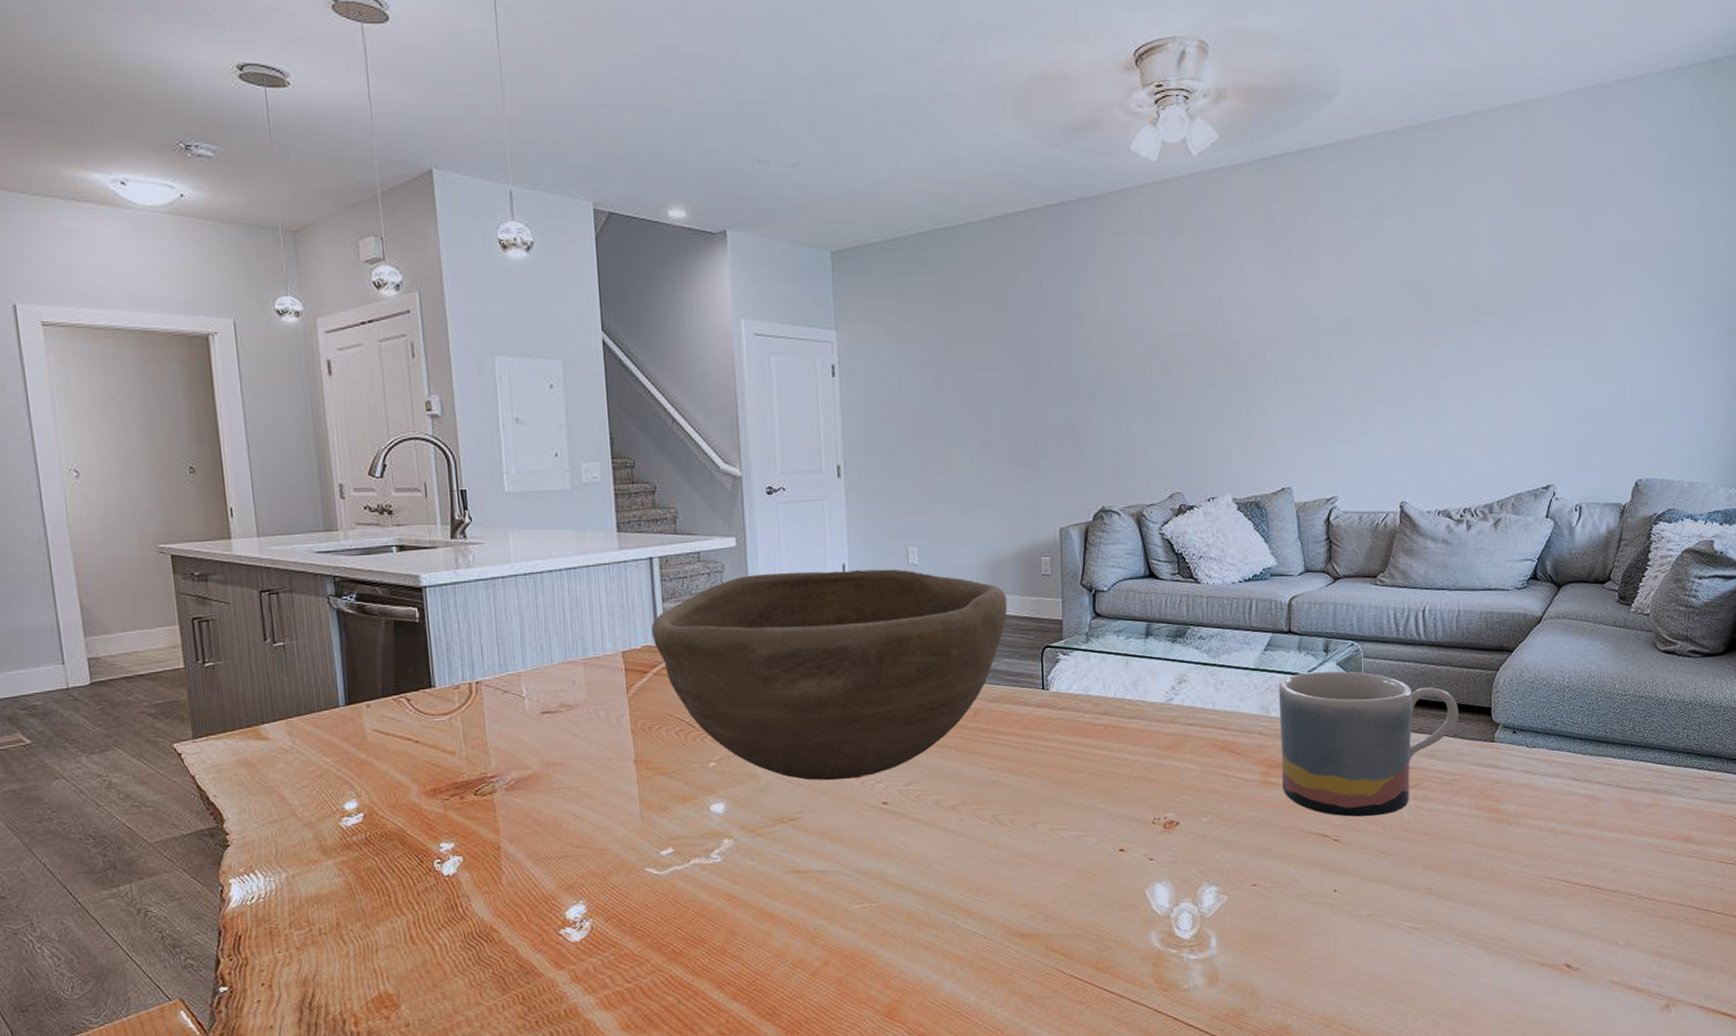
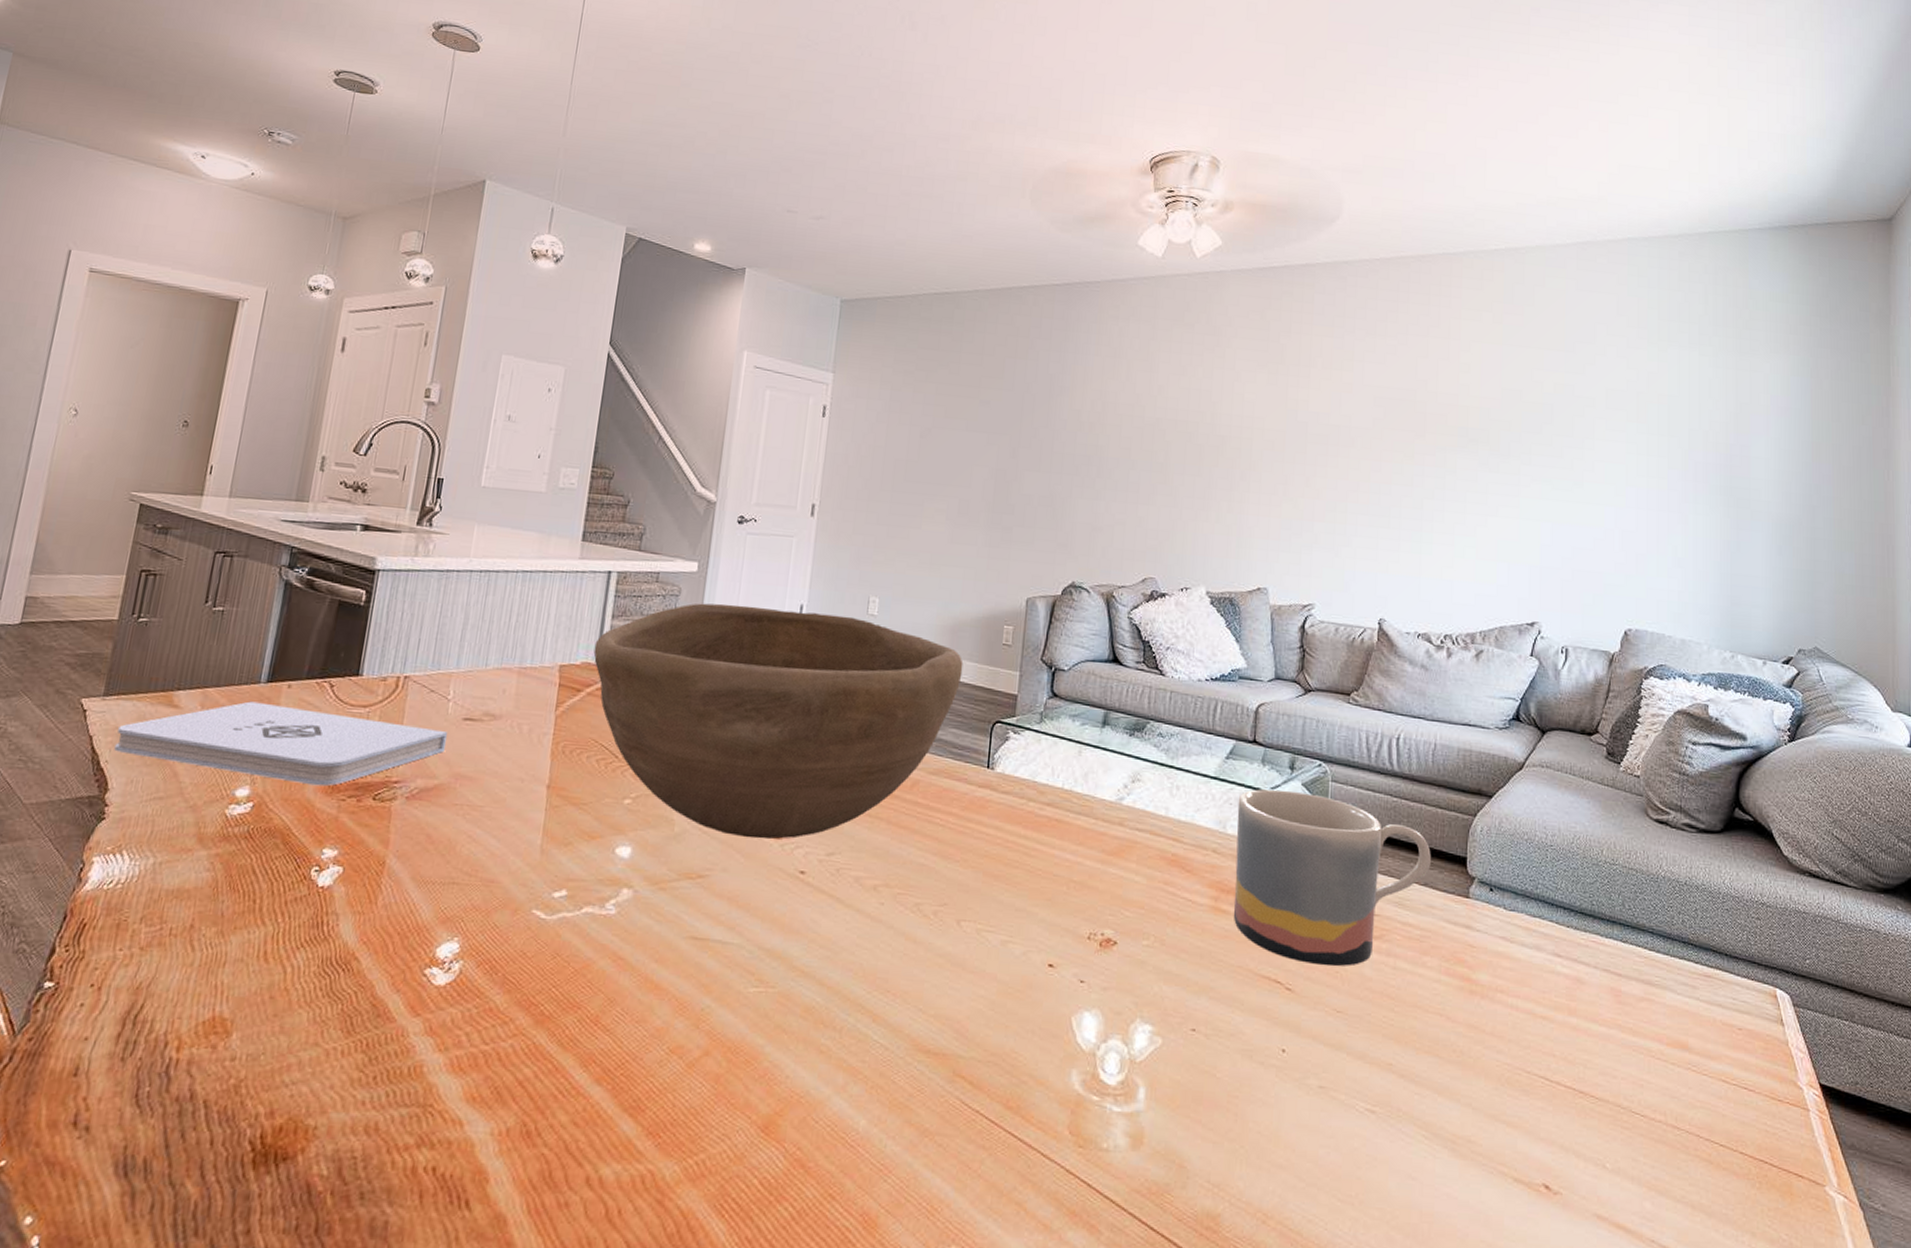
notepad: none [217,724,532,791] -> present [114,701,448,787]

